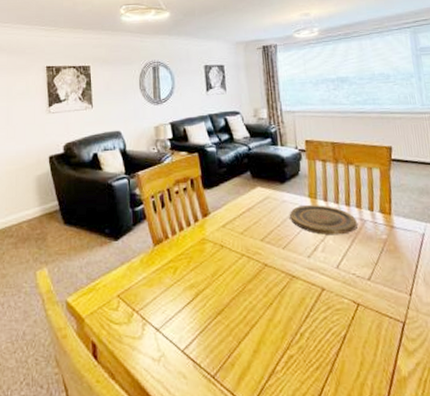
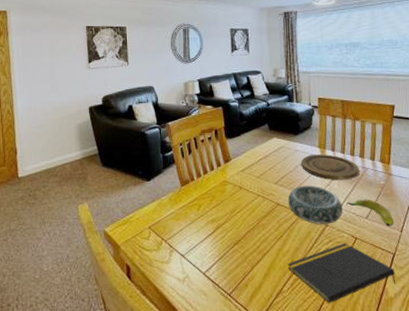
decorative bowl: none [276,241,341,288] -> present [287,185,343,224]
notepad: none [279,309,410,387] -> present [287,242,396,304]
banana: none [345,256,402,290] -> present [347,198,395,227]

